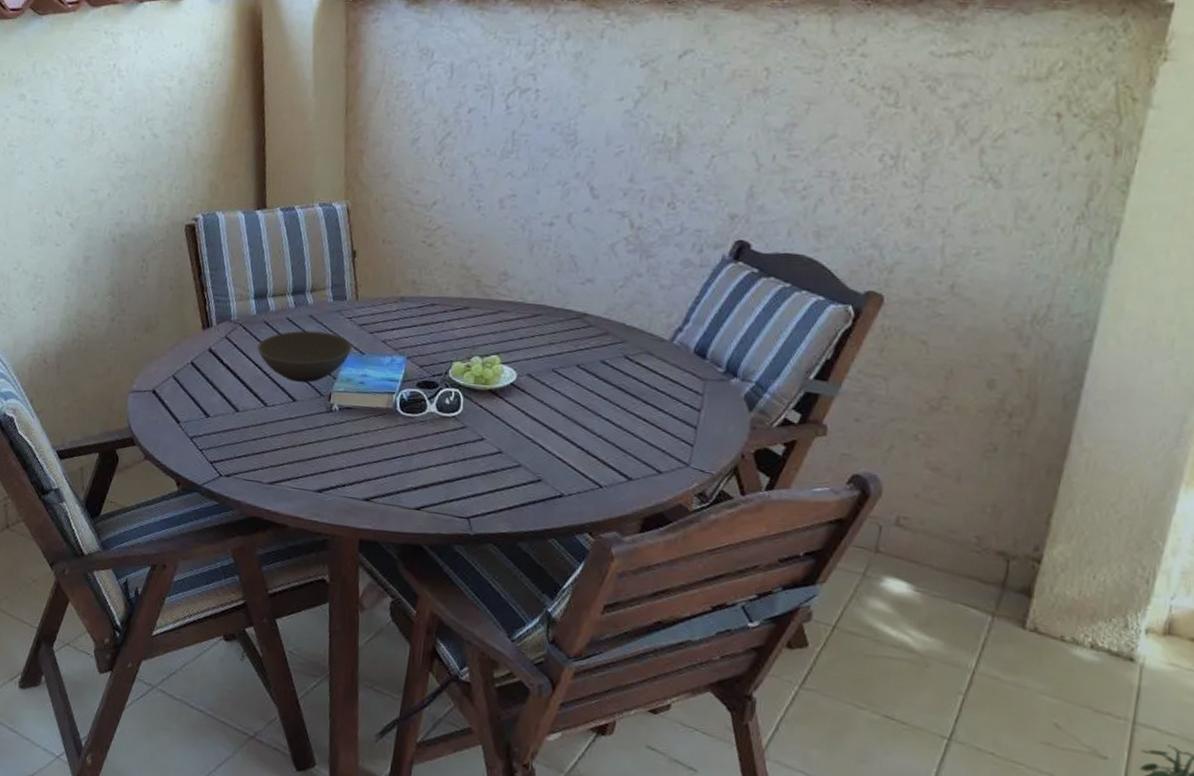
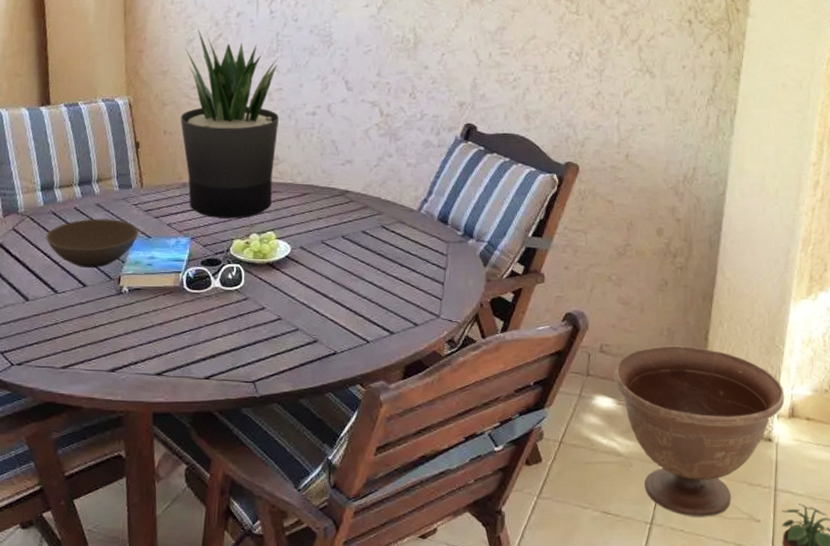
planter: none [400,127,514,339] -> present [180,29,279,219]
planter pot: none [911,525,1160,744] -> present [613,345,785,517]

